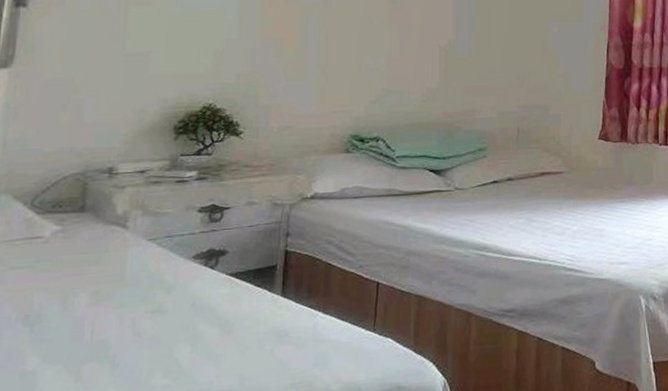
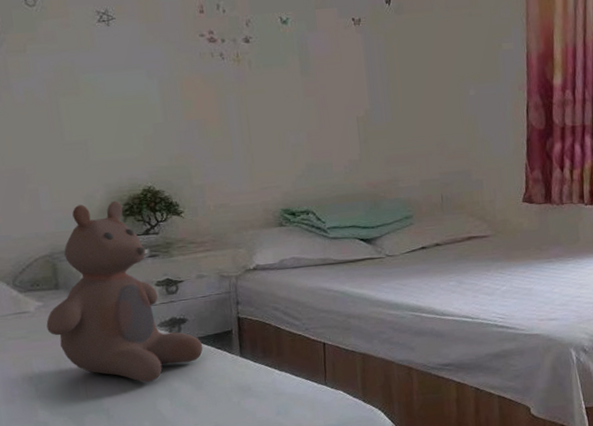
bear: none [60,117,241,324] -> present [46,200,203,382]

